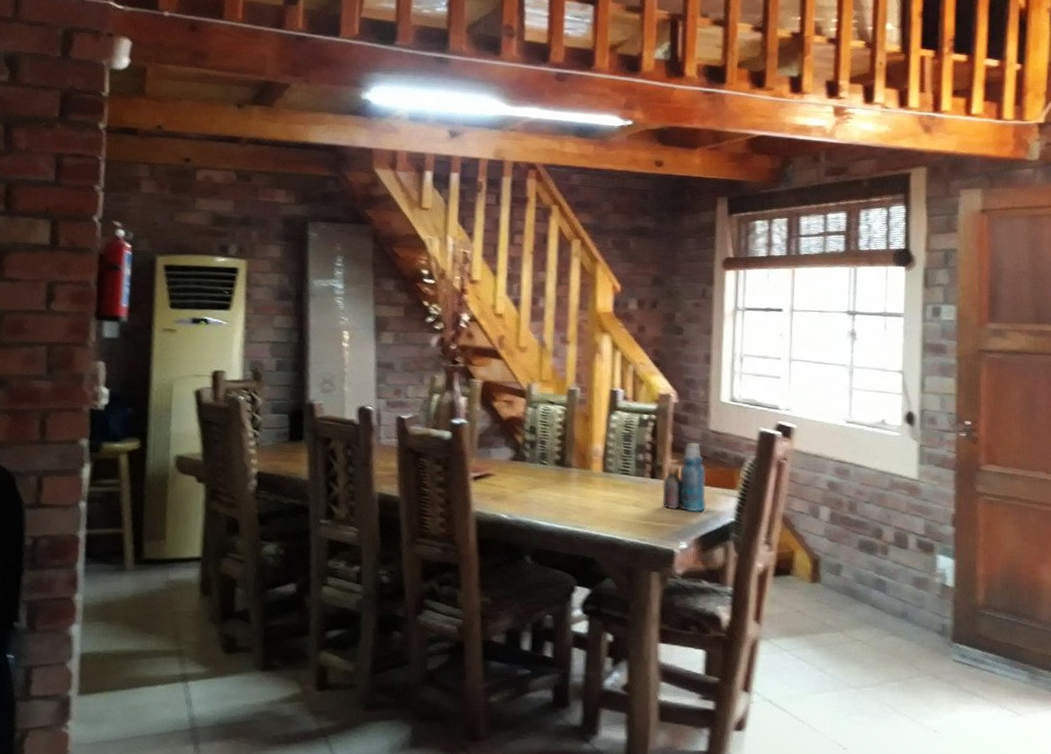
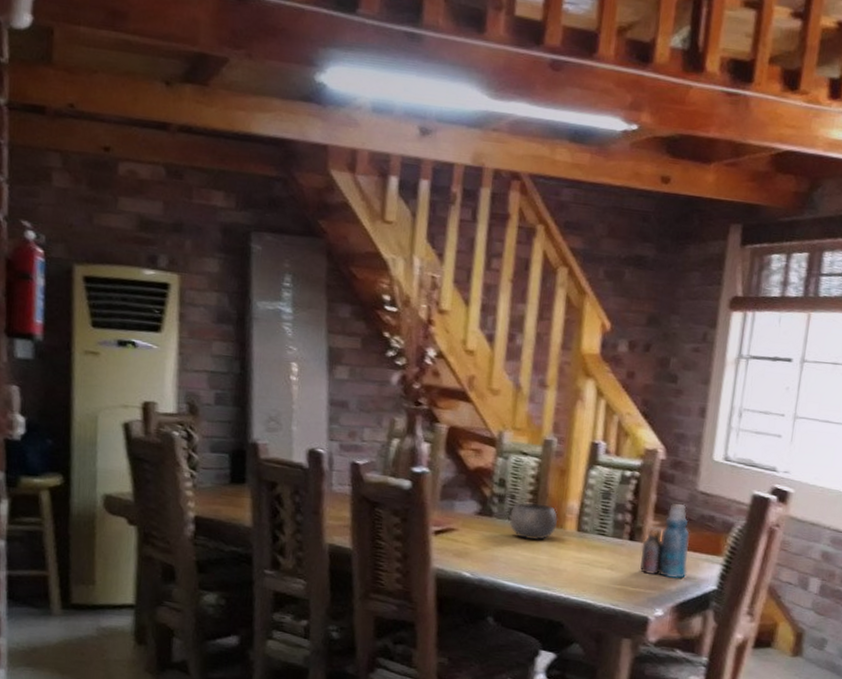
bowl: none [540,447,585,482] -> present [509,502,559,541]

